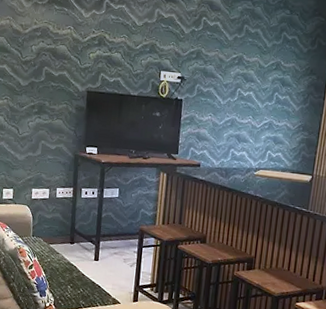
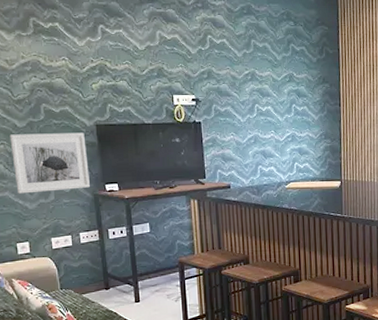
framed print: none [11,91,76,148] -> present [9,132,90,194]

